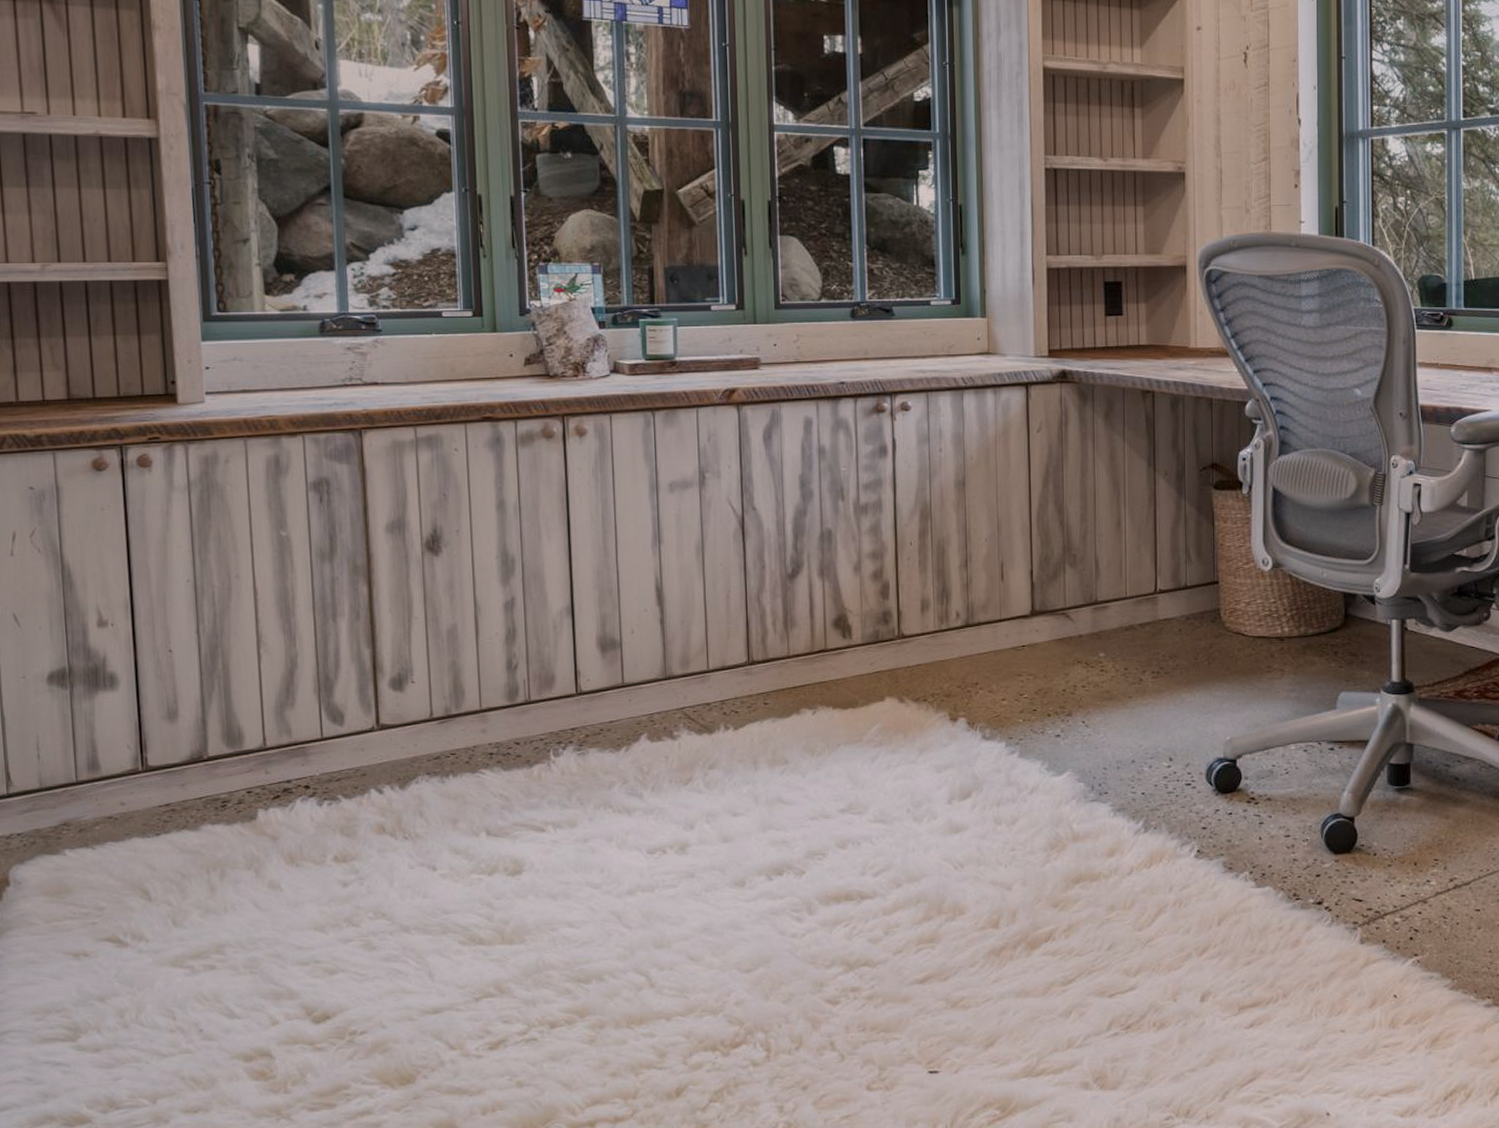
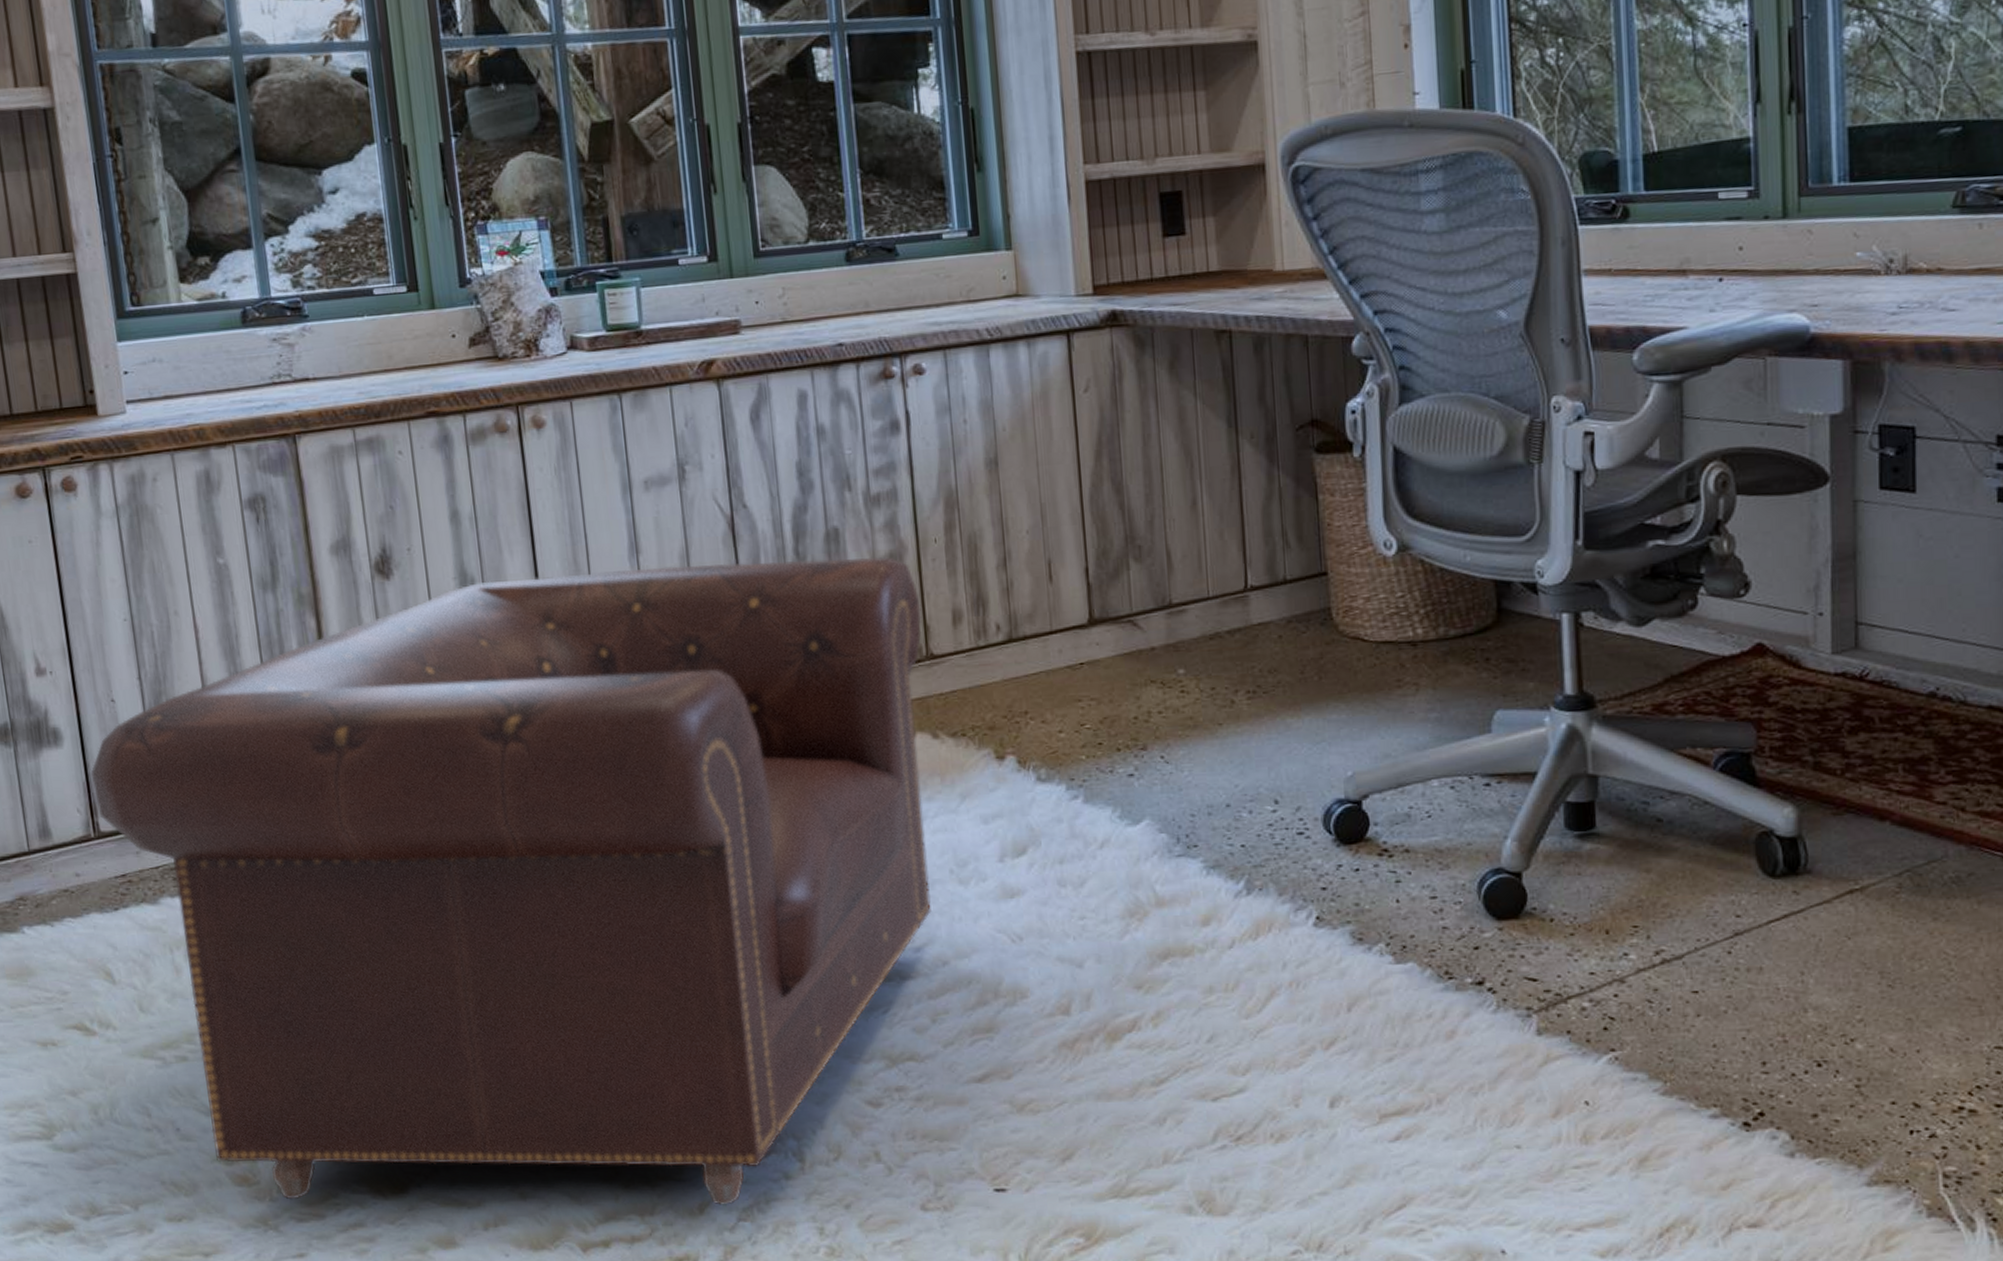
armchair: none [143,554,896,1092] -> present [90,556,931,1205]

